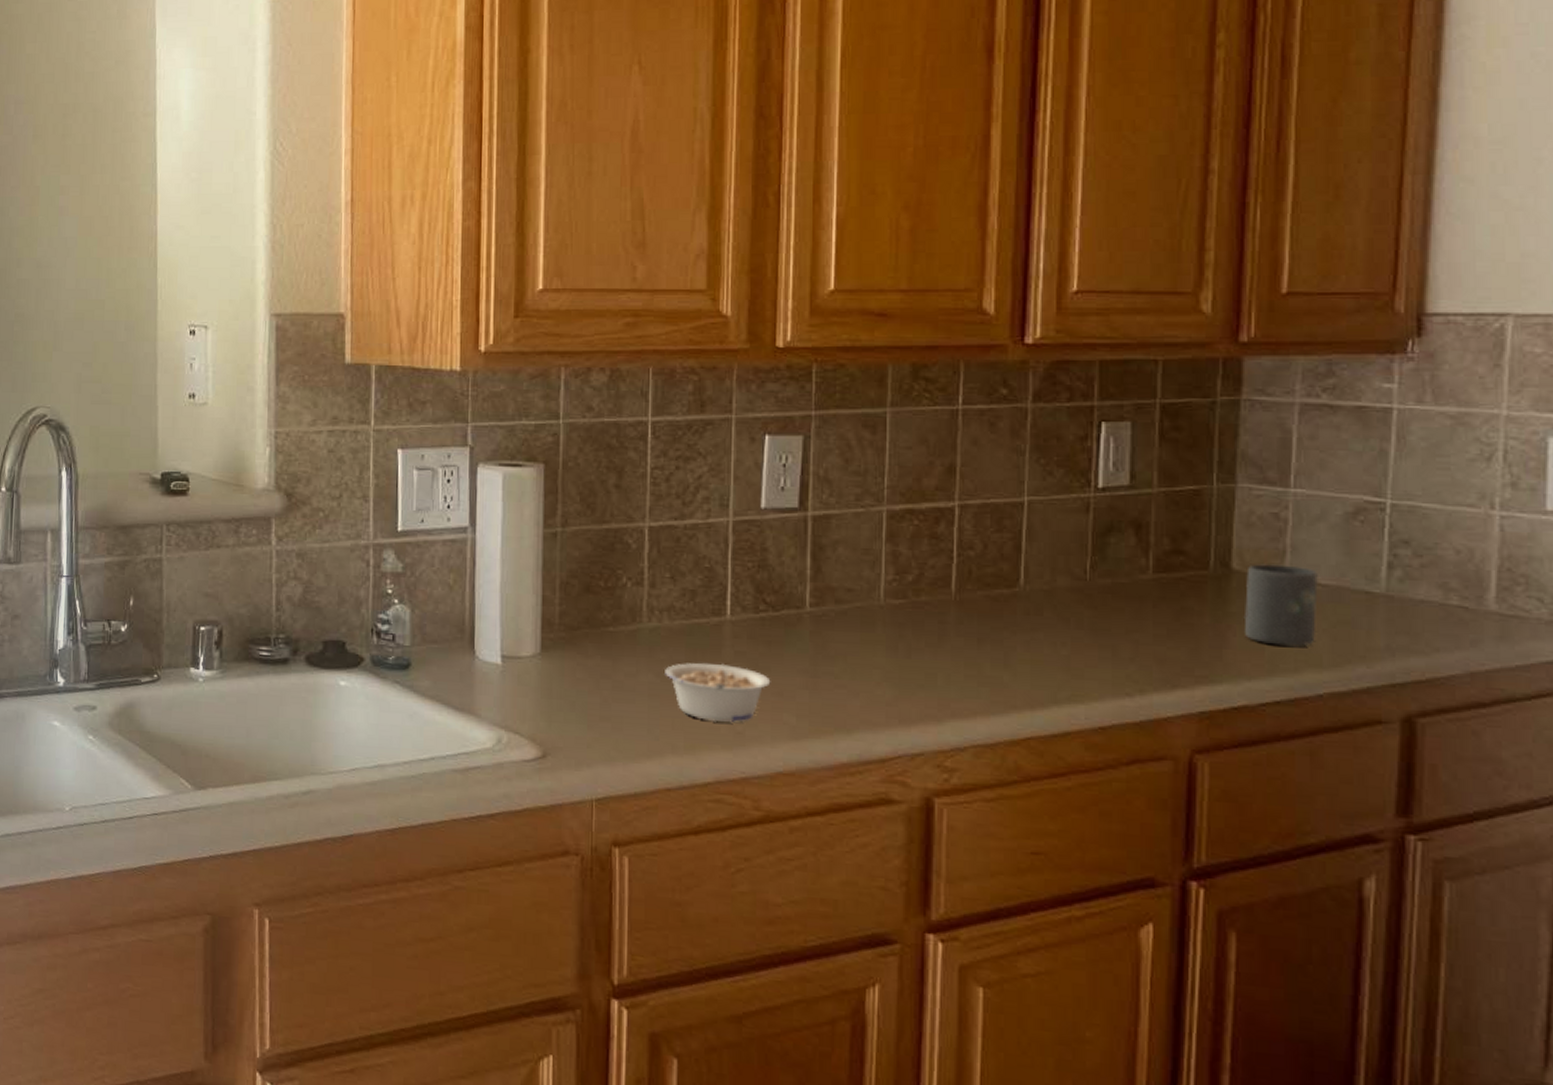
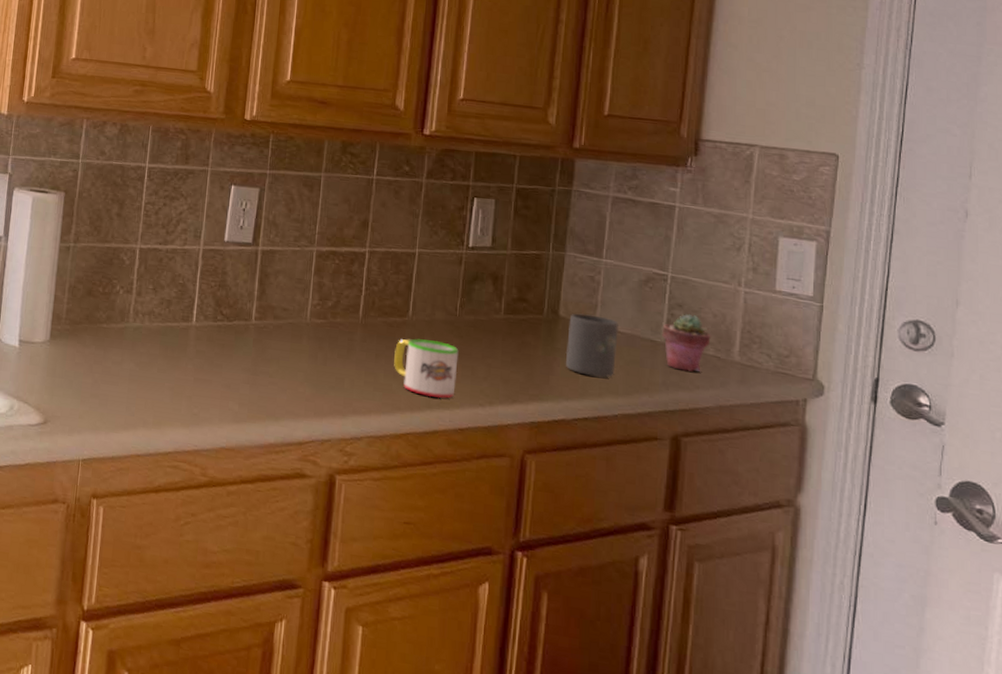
legume: present [665,662,771,722] -> none [143,356,222,406]
mug: none [1003,614,1093,690] -> present [394,338,459,399]
potted succulent: none [1381,552,1453,630] -> present [662,313,711,372]

